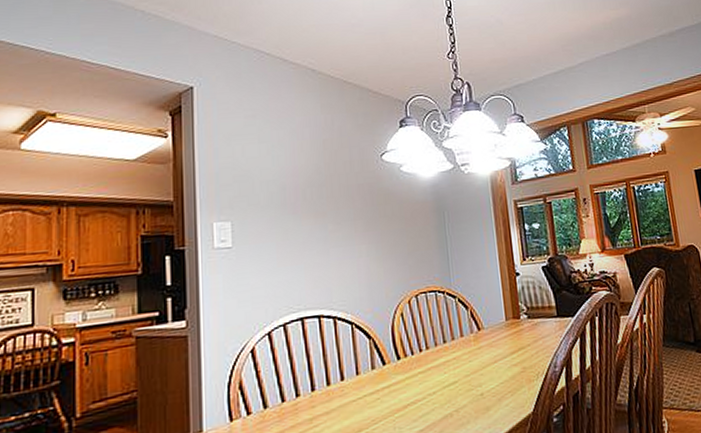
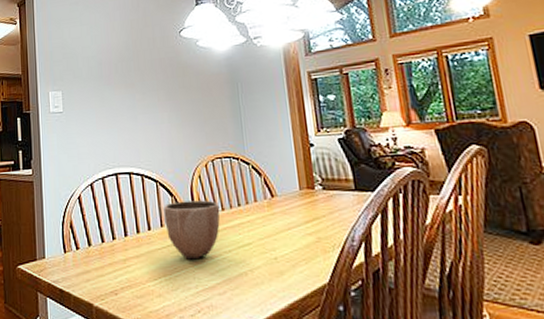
decorative bowl: none [360,339,424,409] -> present [163,200,220,260]

